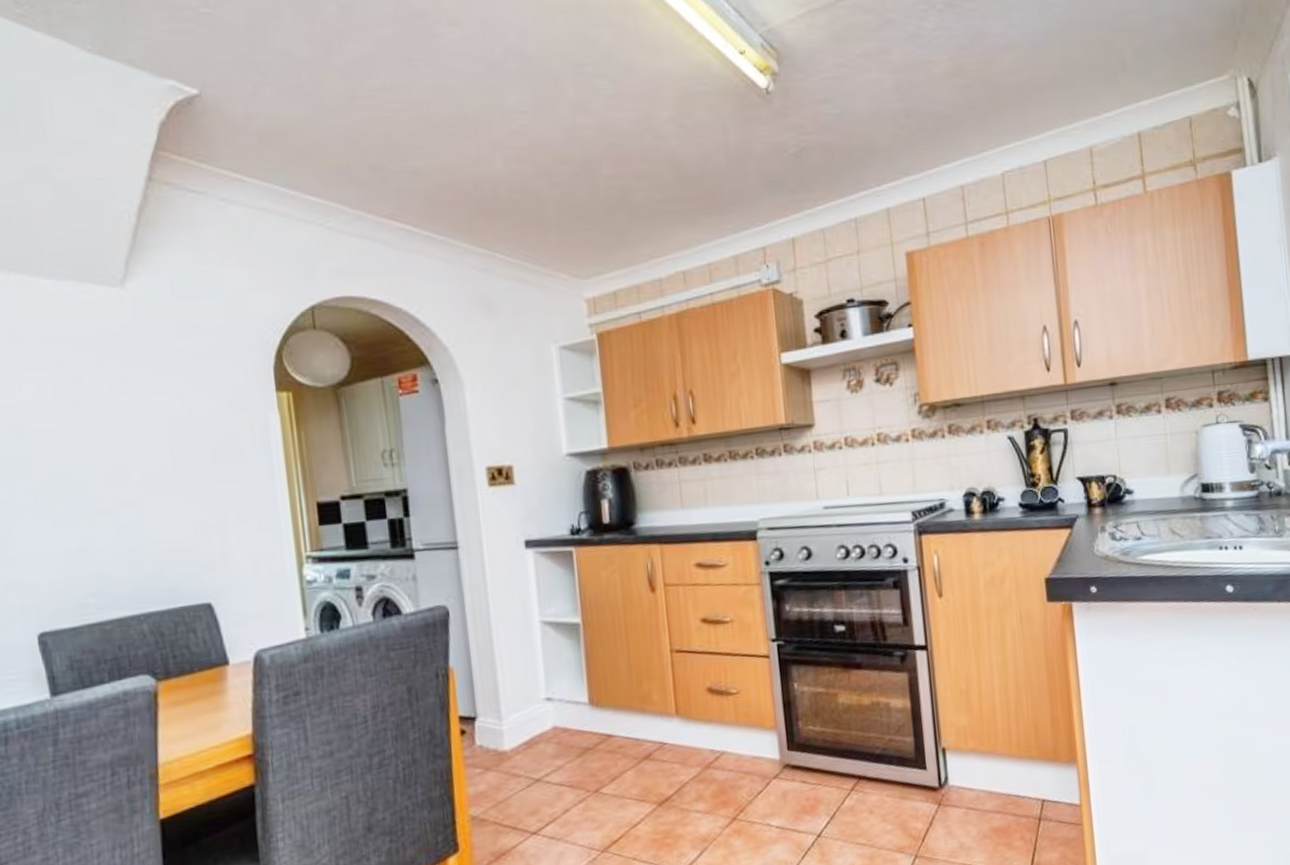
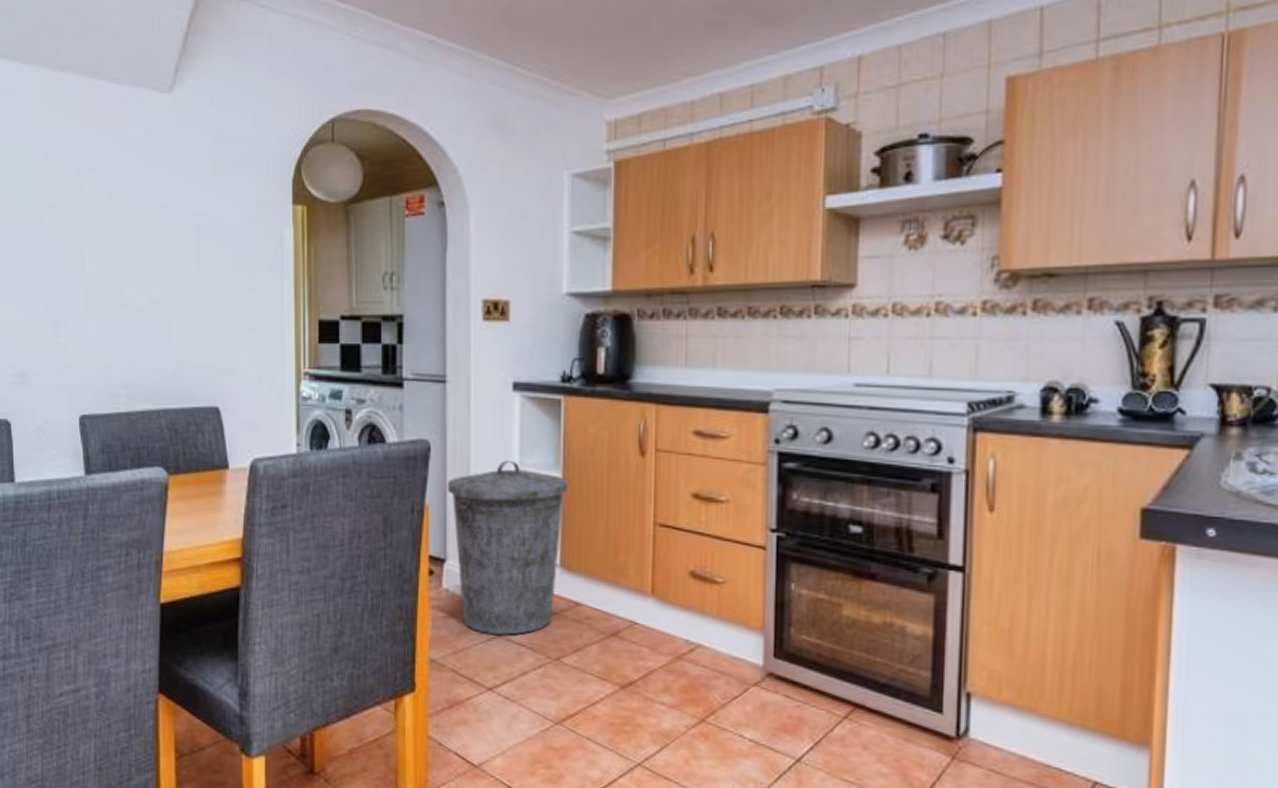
trash can: none [469,613,588,781] -> present [447,460,568,636]

